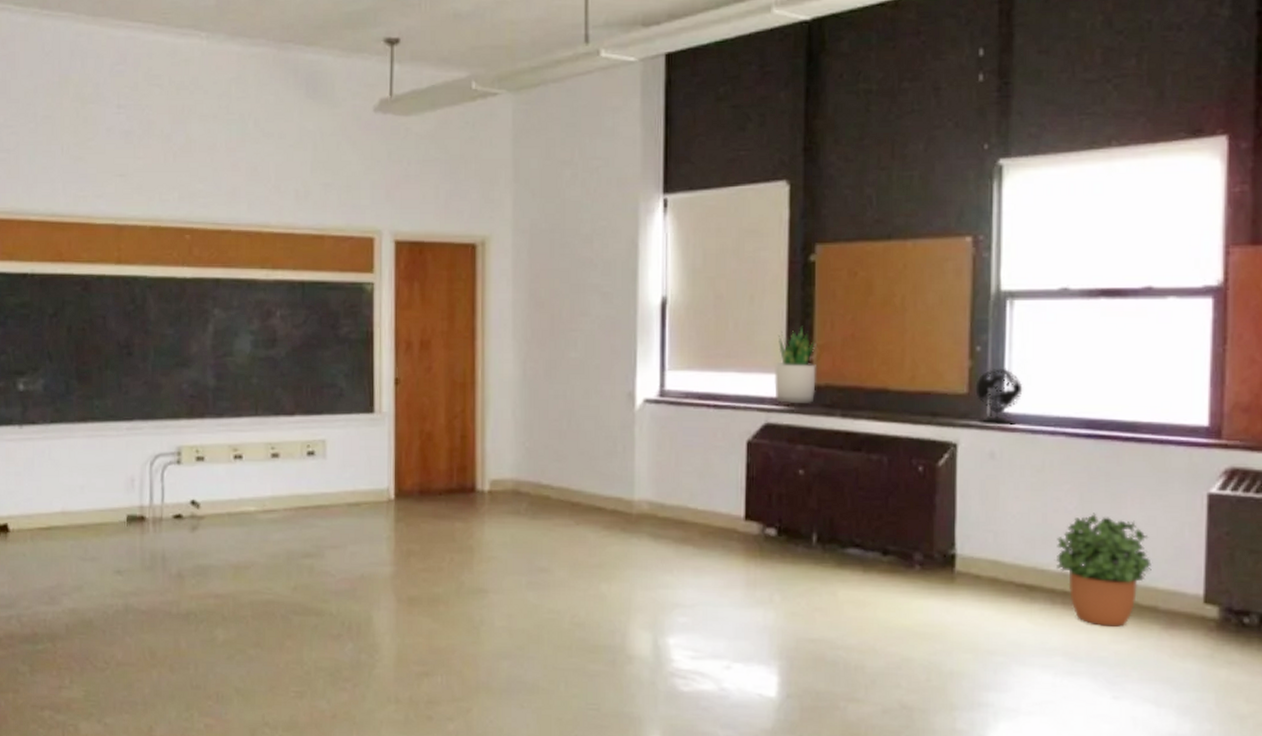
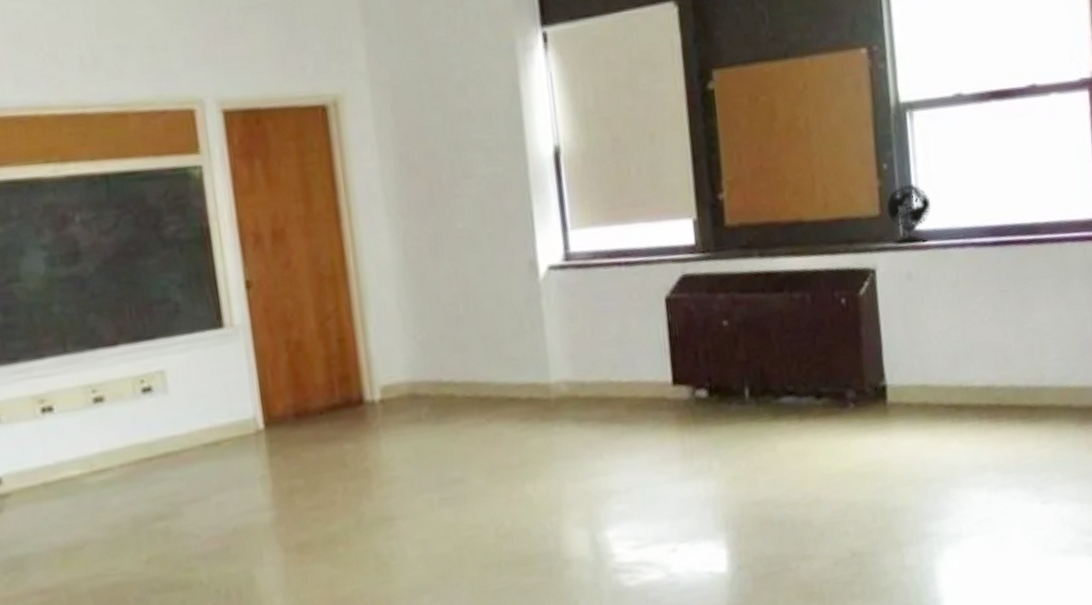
planter: present [774,326,816,404] -> none [684,162,731,250]
potted plant: present [1054,513,1152,627] -> none [977,320,1063,433]

